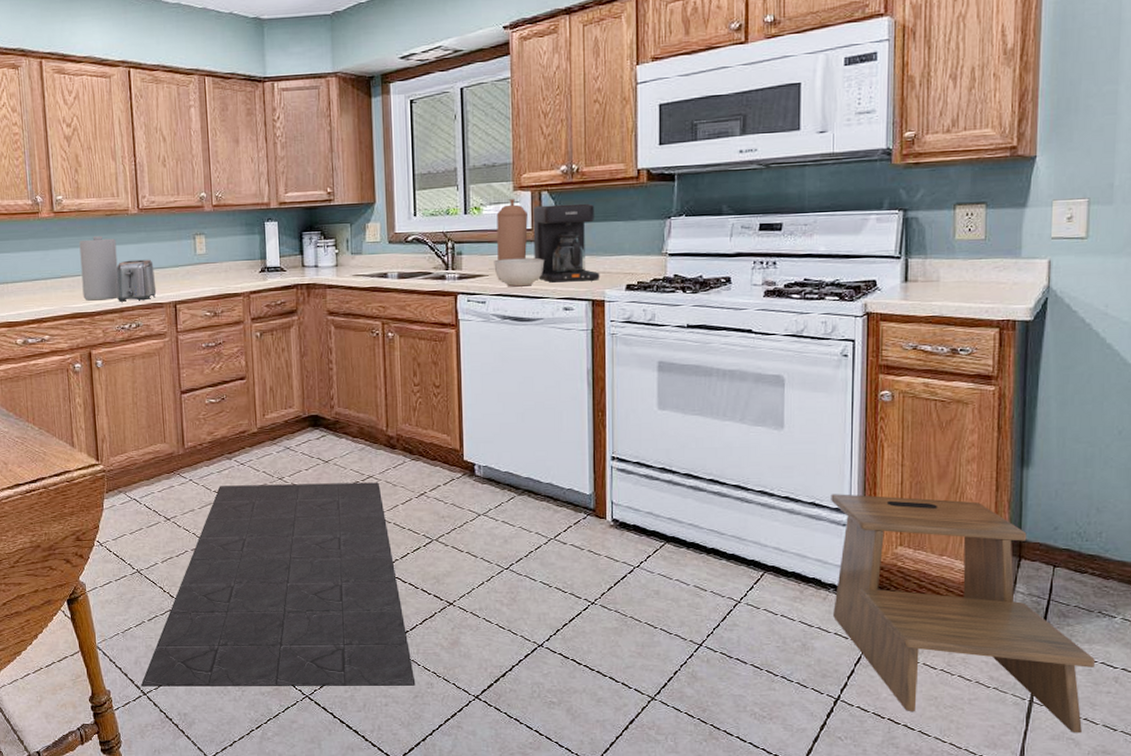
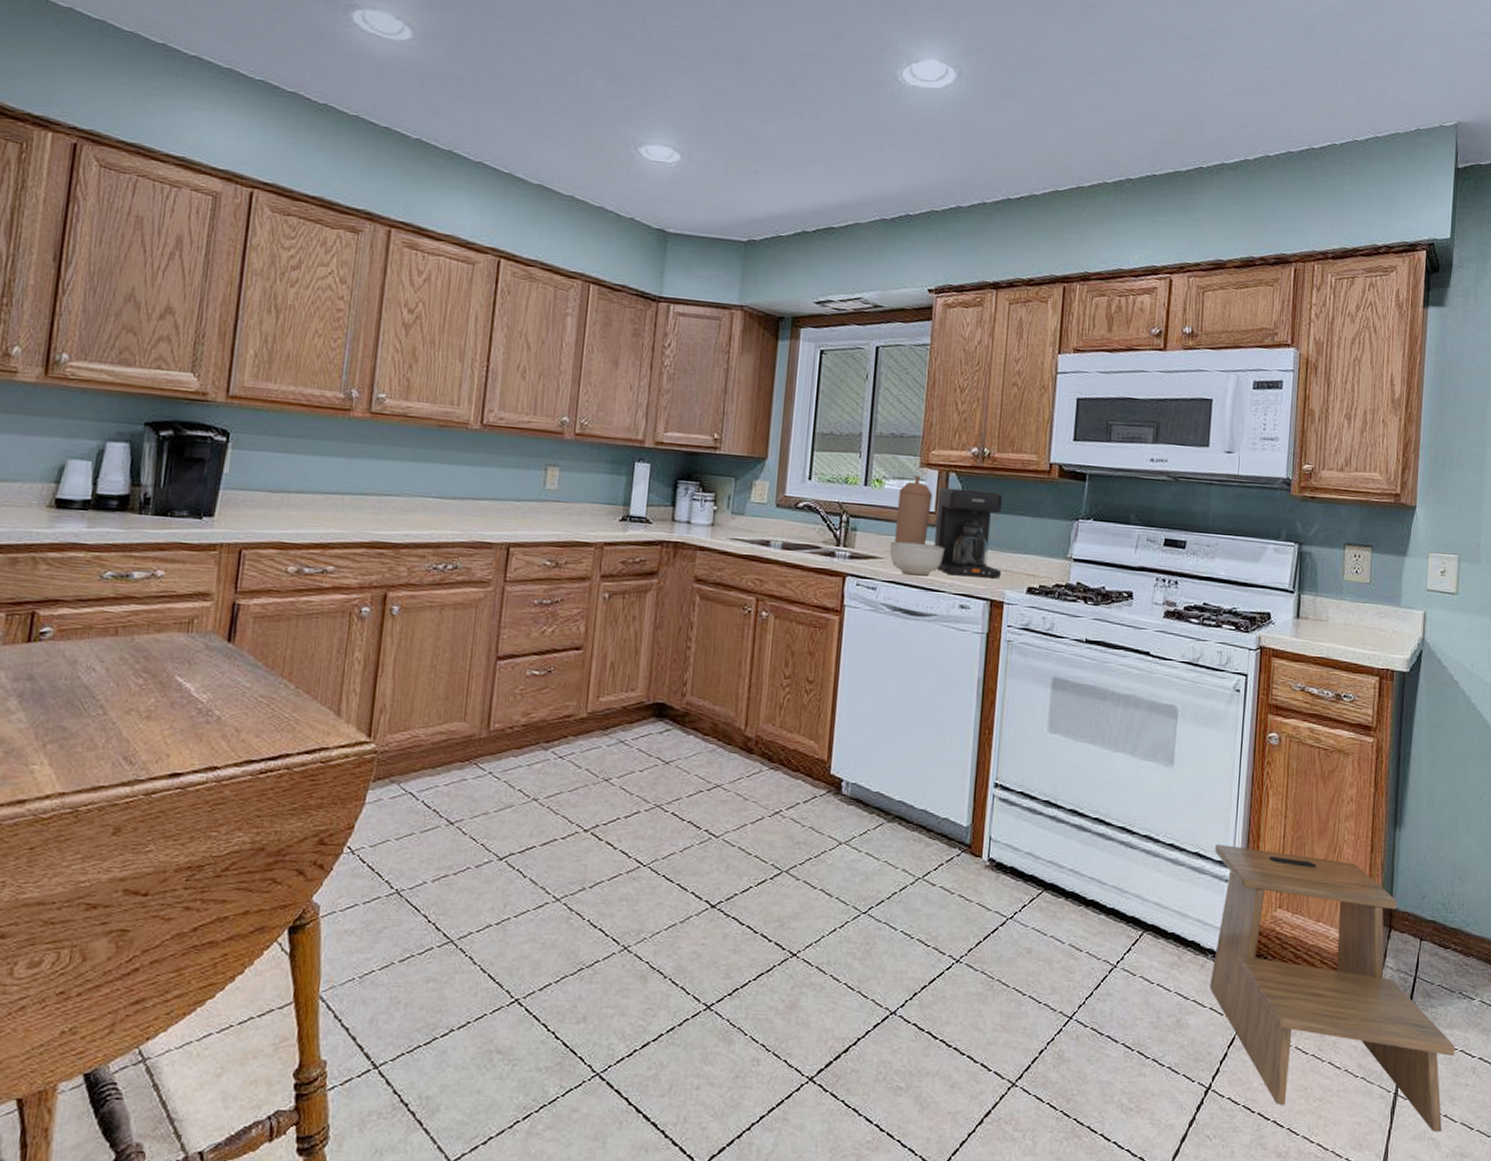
paper towel holder: present [79,236,118,301] -> none [389,449,446,531]
toaster: present [116,259,157,302] -> none [434,484,489,538]
floor mat: present [141,482,416,687] -> none [373,783,739,1062]

